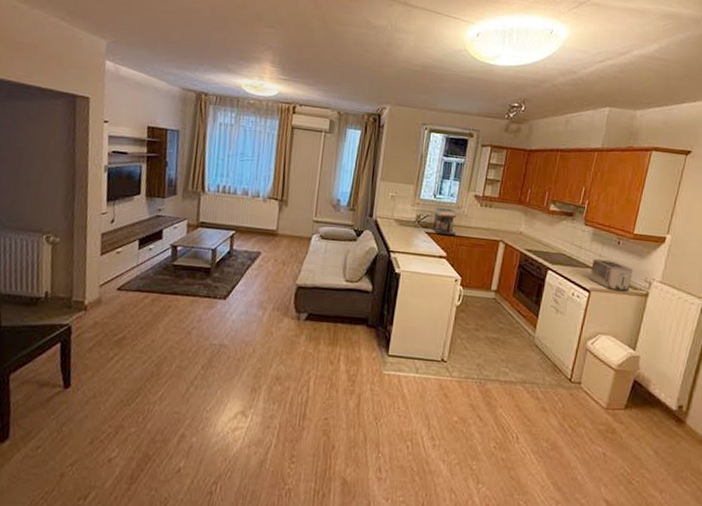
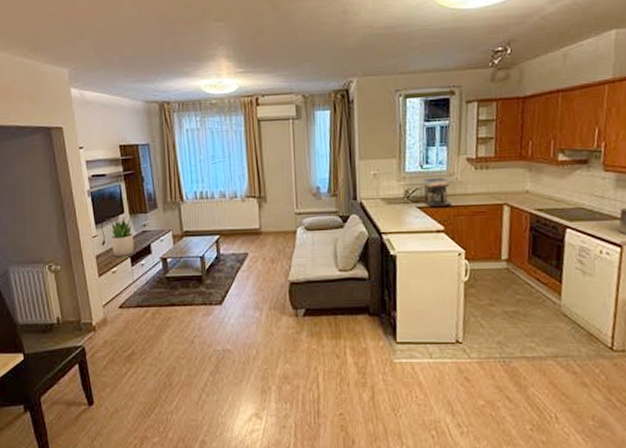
planter: none [120,198,147,239] -> present [110,217,134,257]

